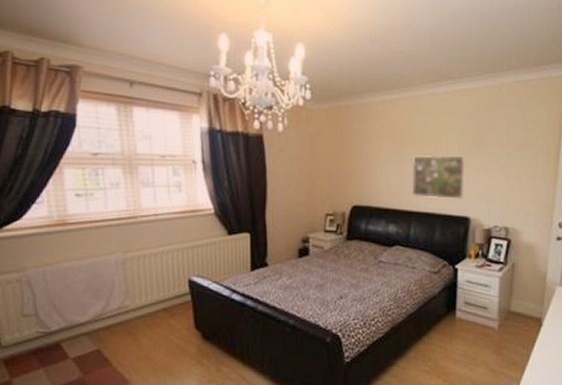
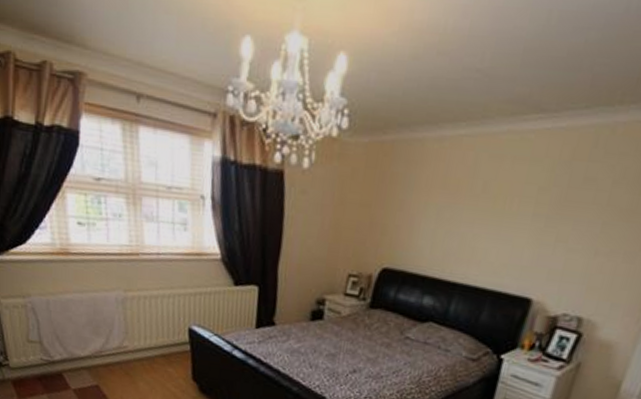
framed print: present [411,155,466,200] -> none [460,213,542,277]

